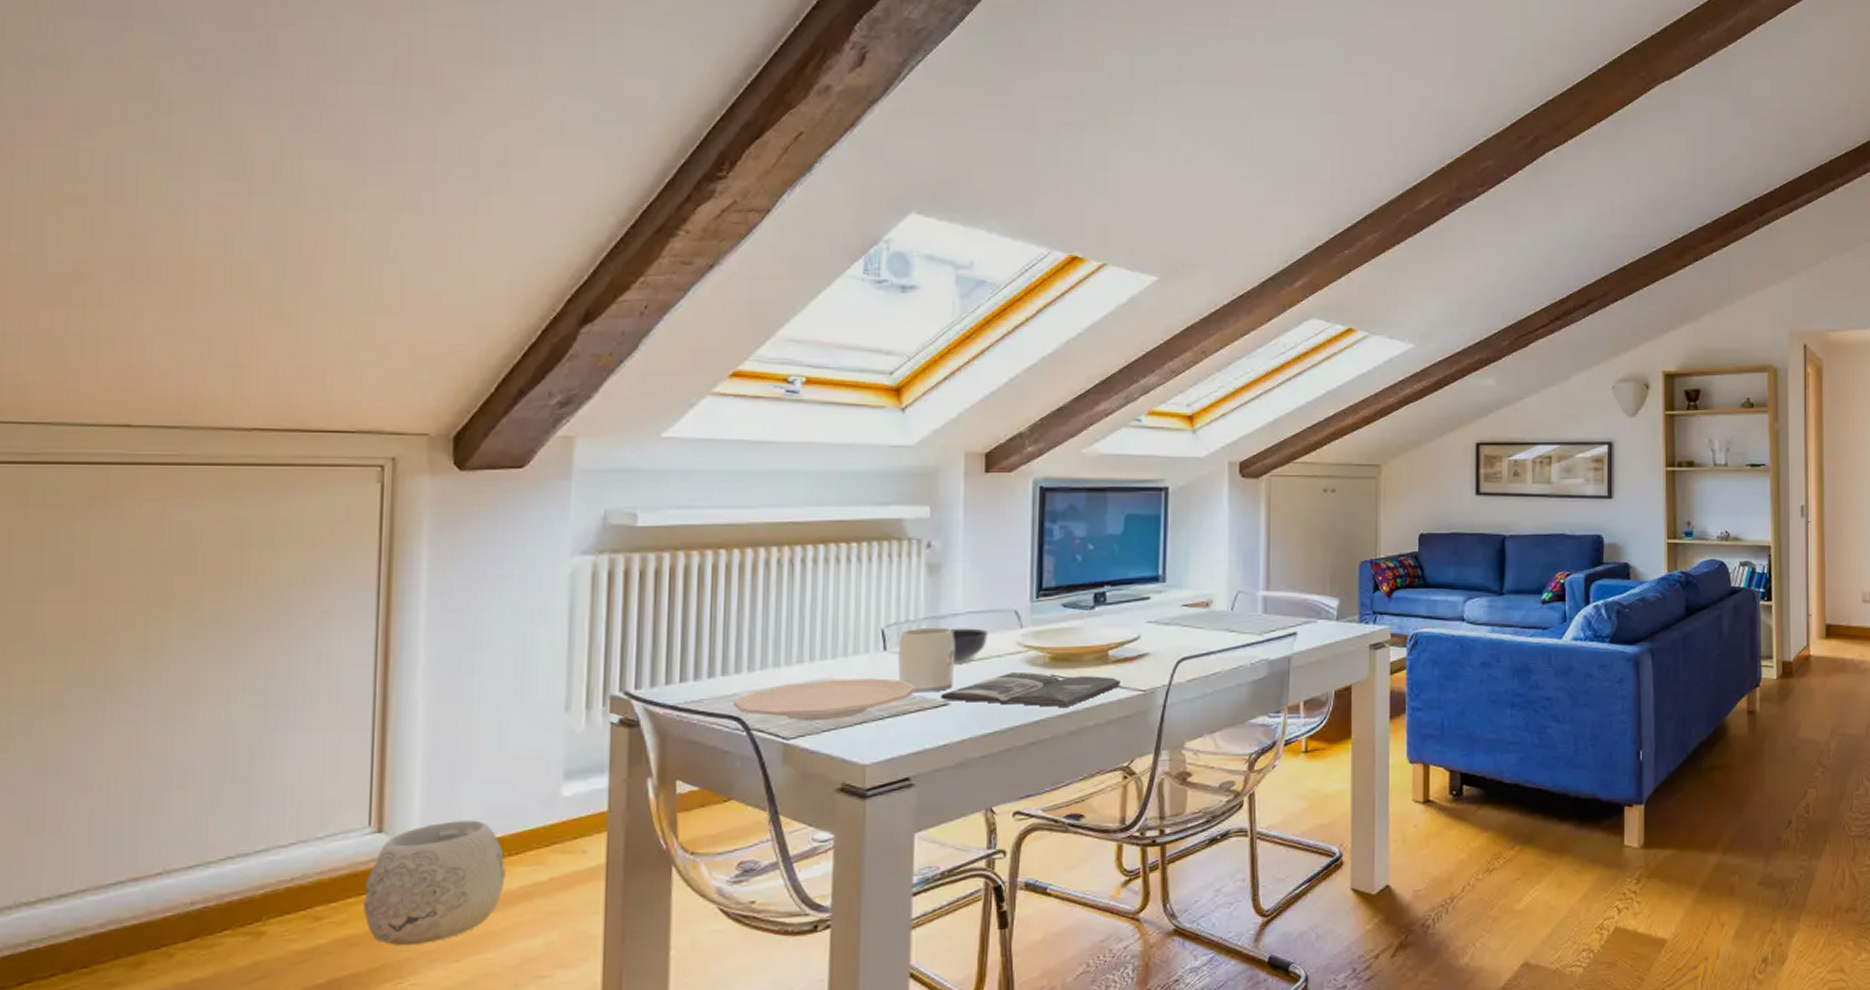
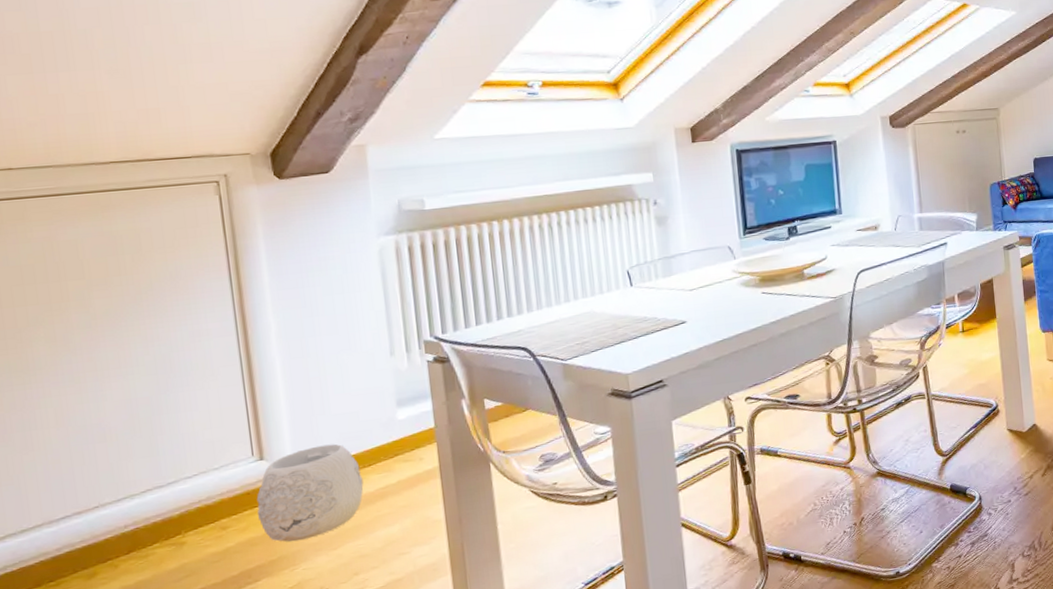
plate: present [733,678,916,722] -> none [519,307,660,346]
mug: present [897,627,956,693] -> none [641,264,688,316]
magazine: present [940,672,1120,707] -> none [679,290,816,320]
bowl: present [951,628,988,665] -> none [681,263,710,292]

